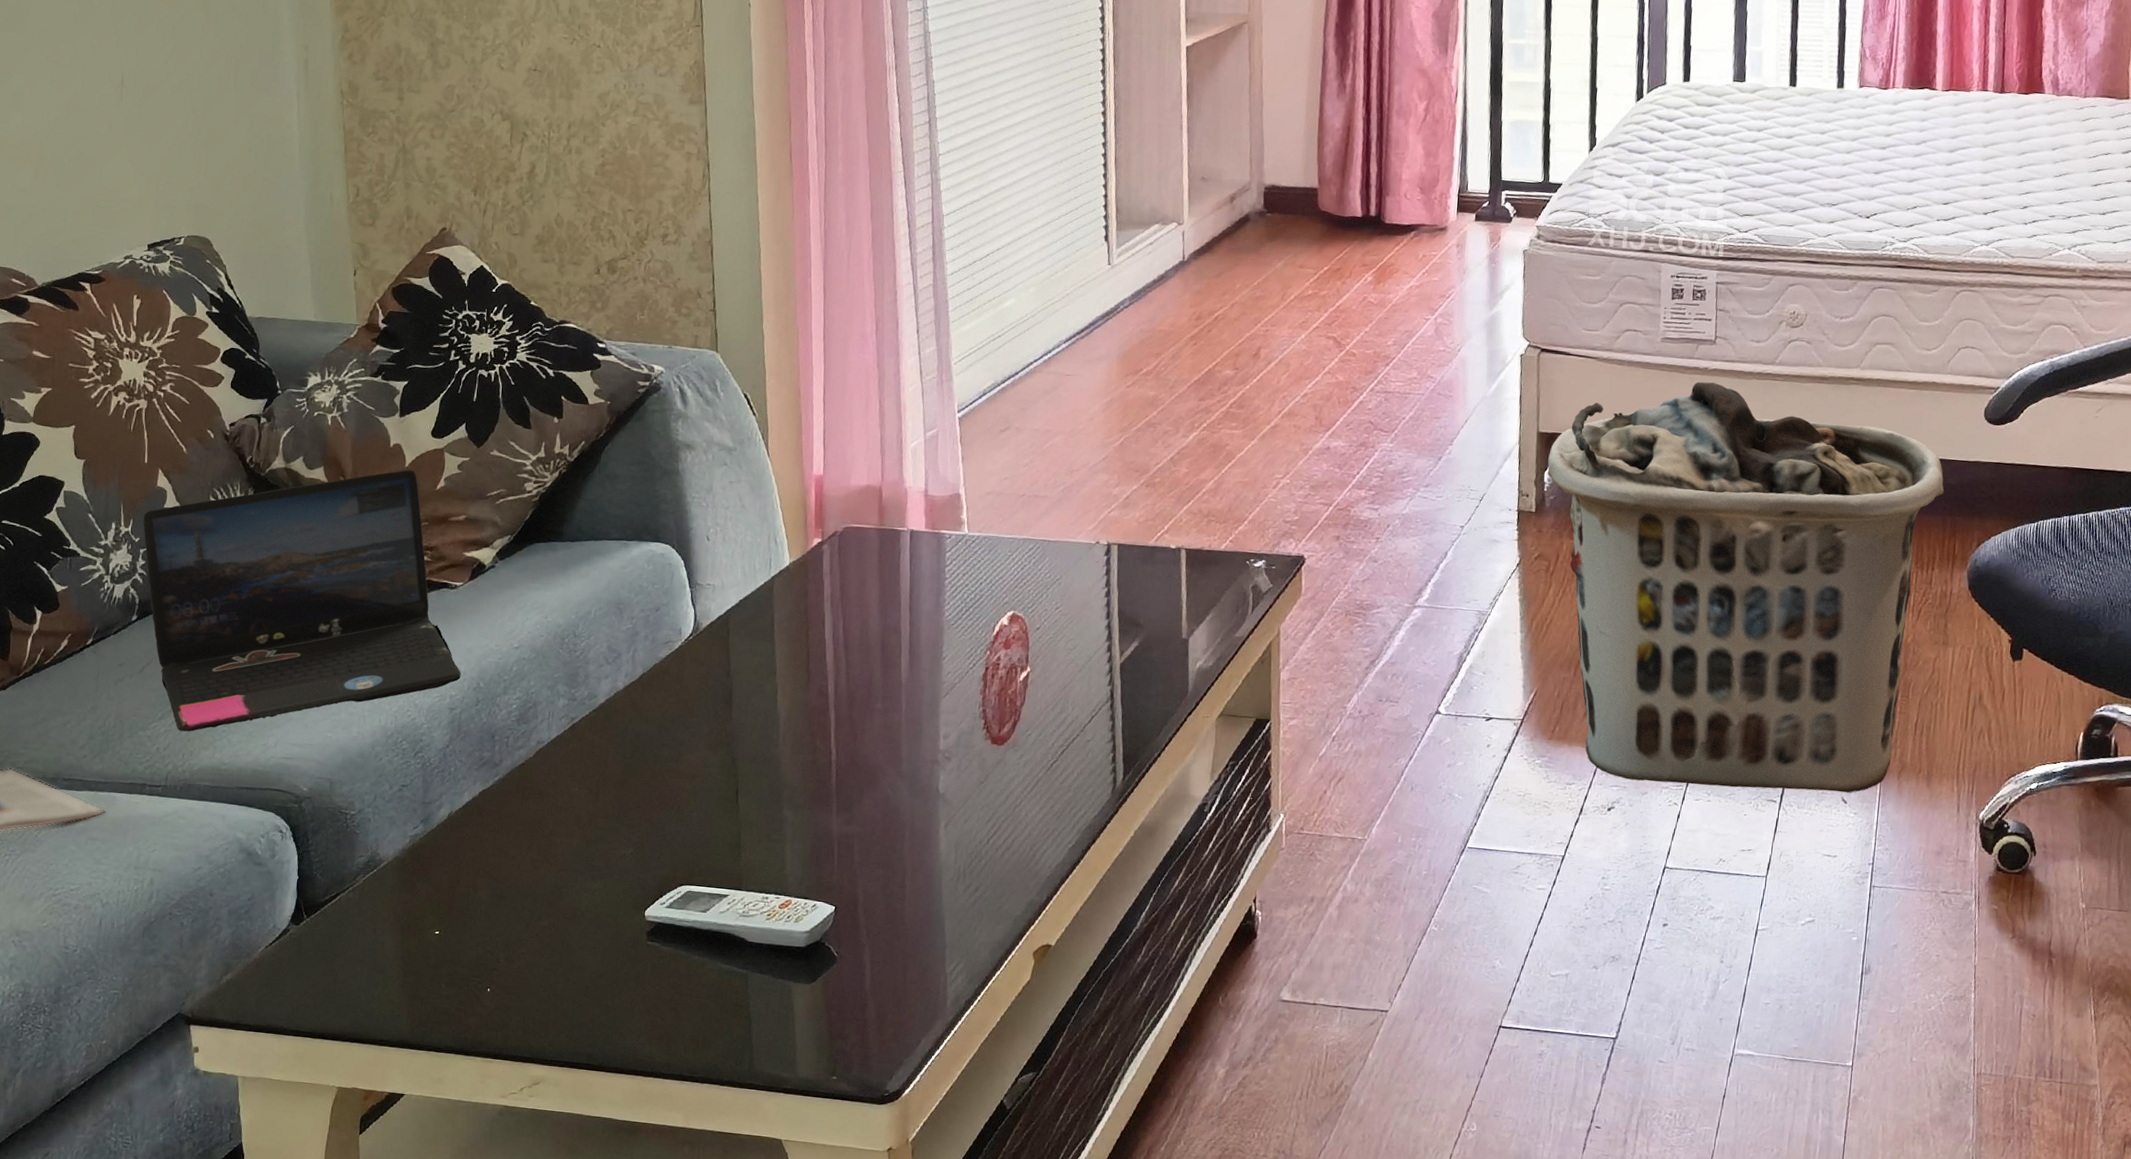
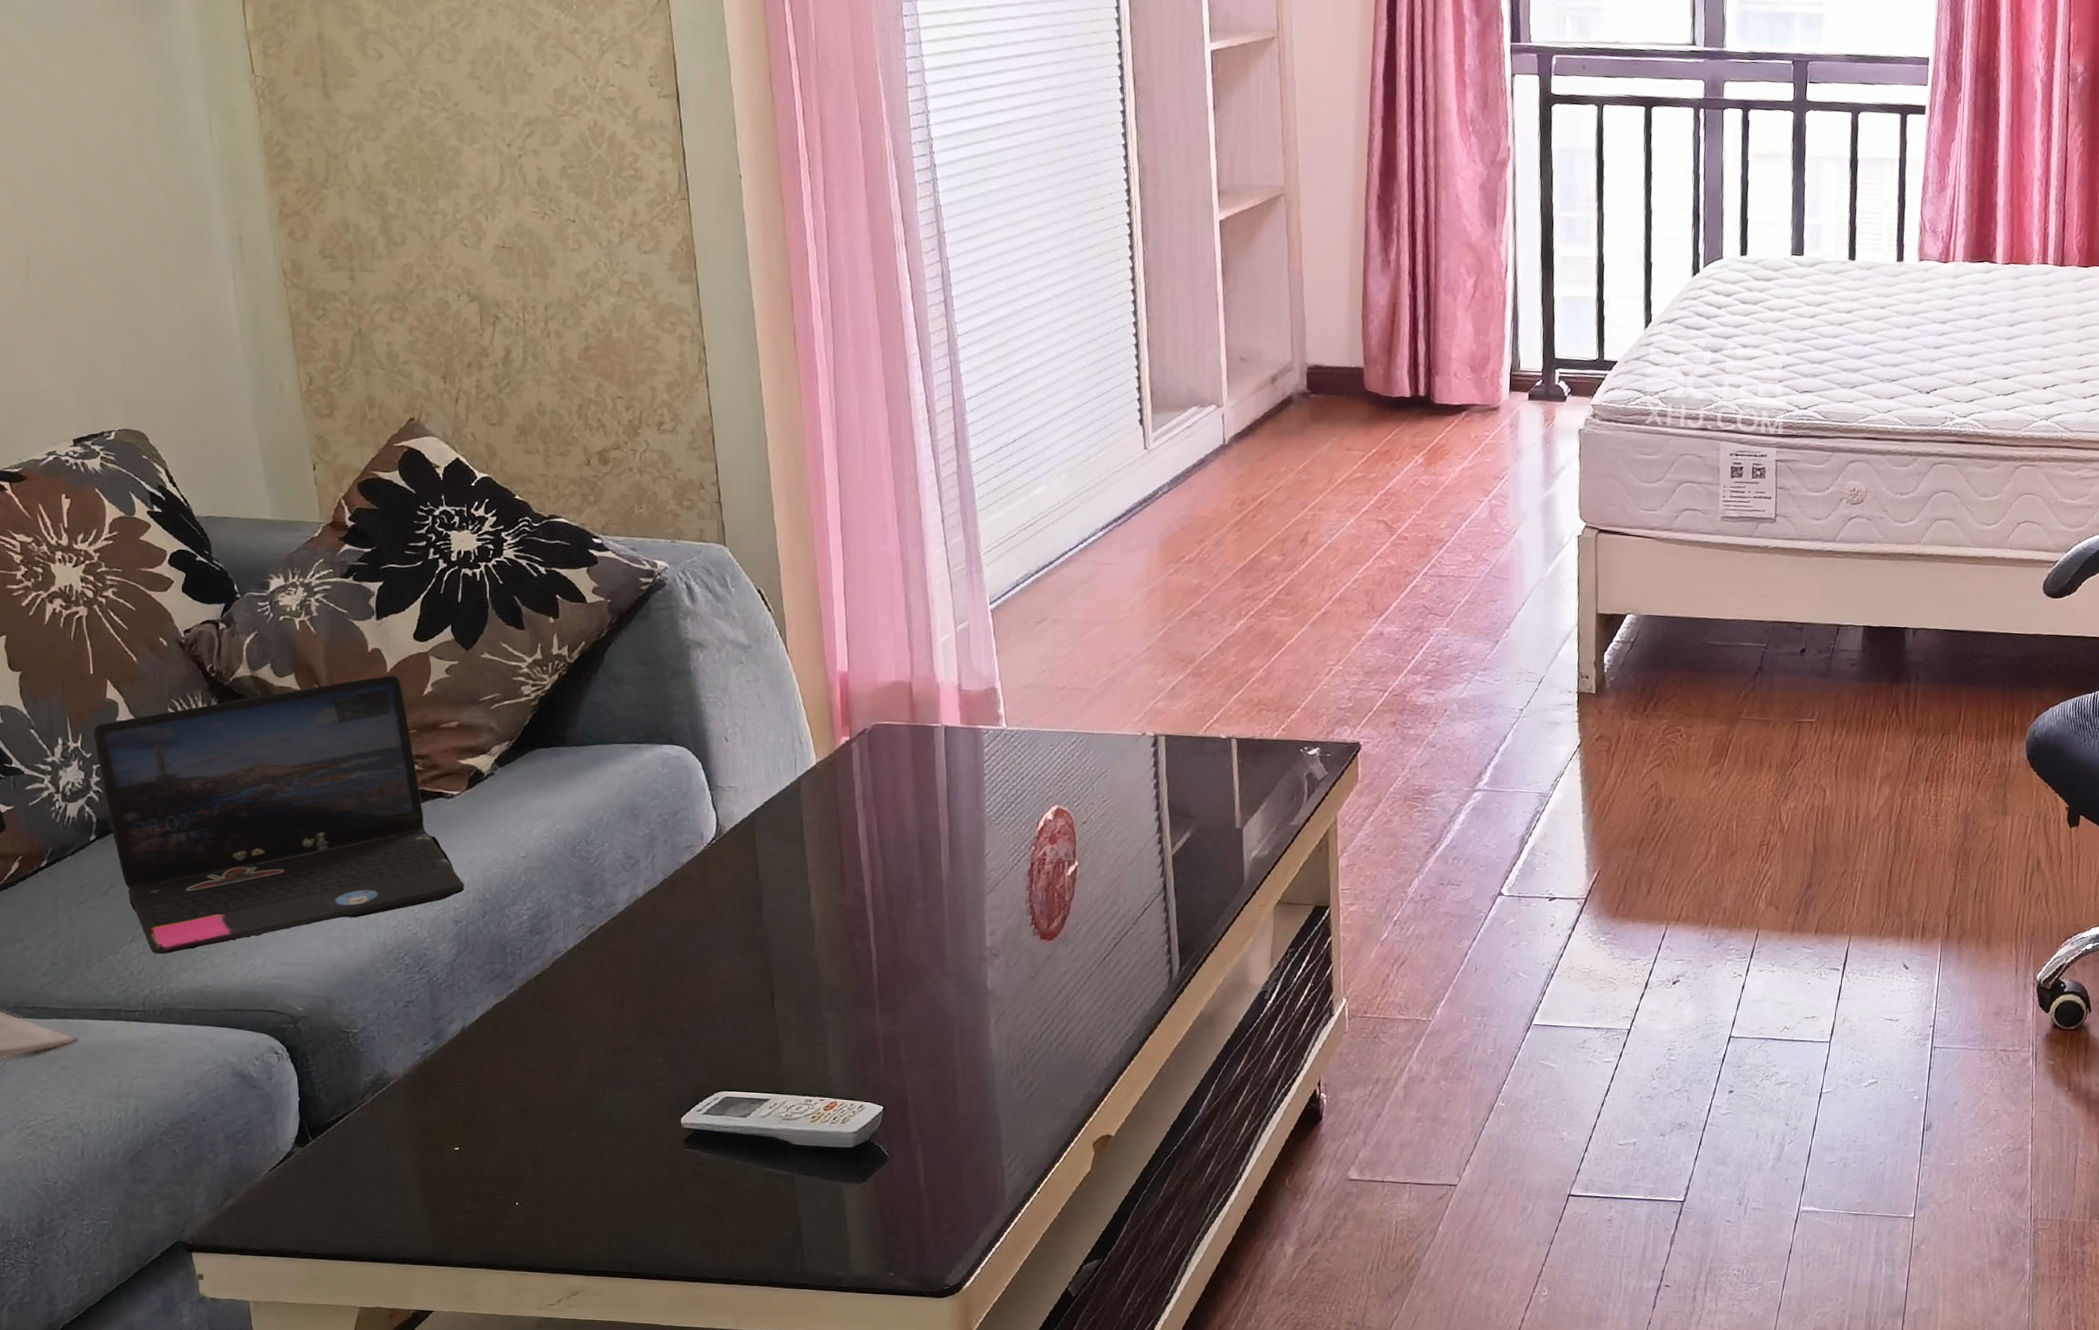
clothes hamper: present [1547,381,1945,793] -> none [1607,560,2004,959]

